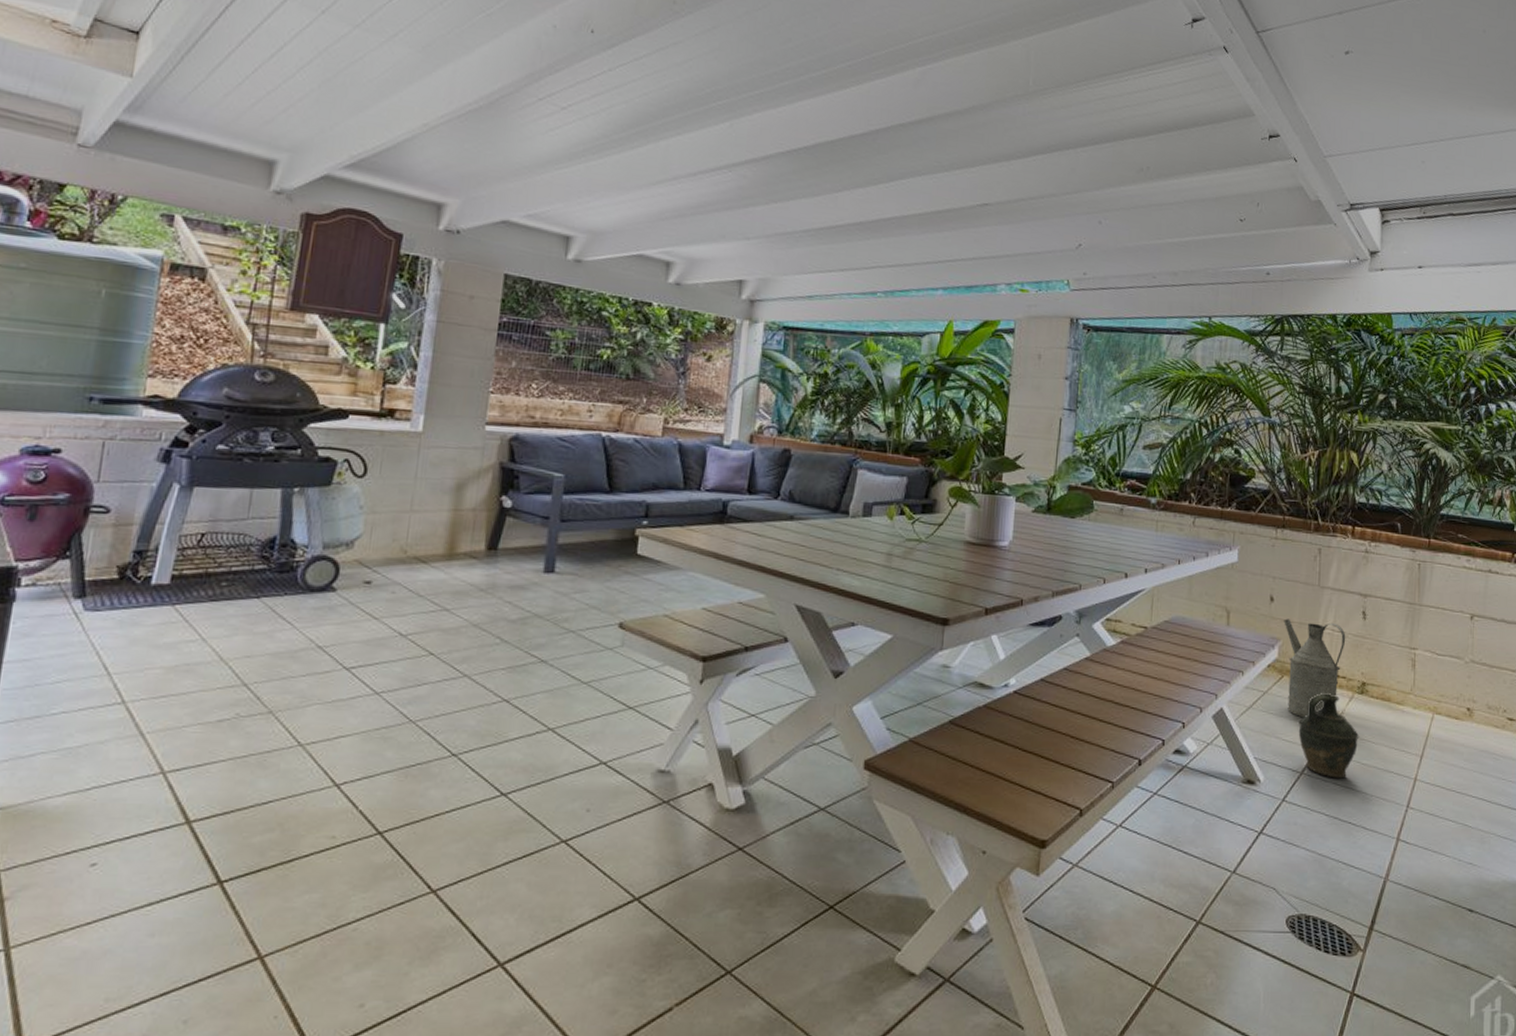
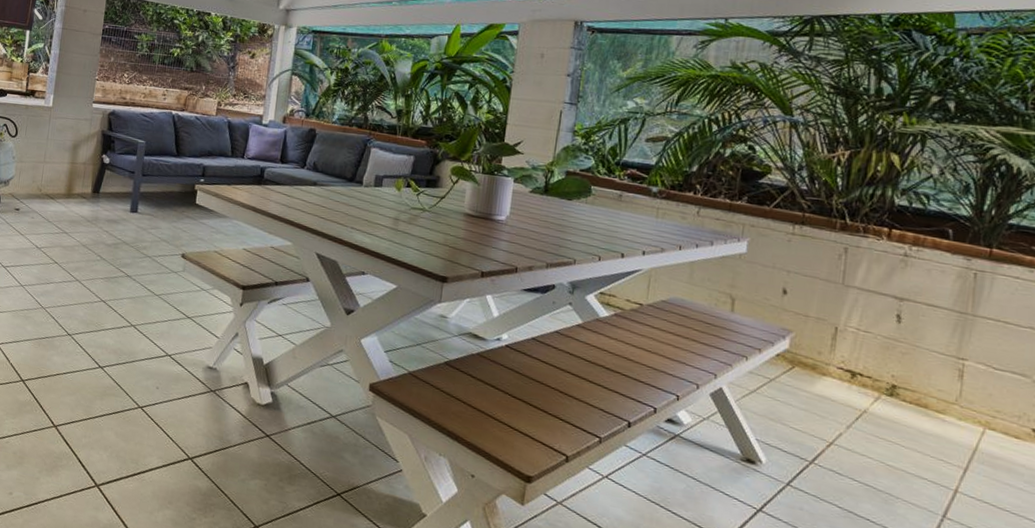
watering can: present [1284,618,1346,718] -> none [798,312,874,411]
ceramic jug: present [1298,693,1360,779] -> none [809,388,886,476]

